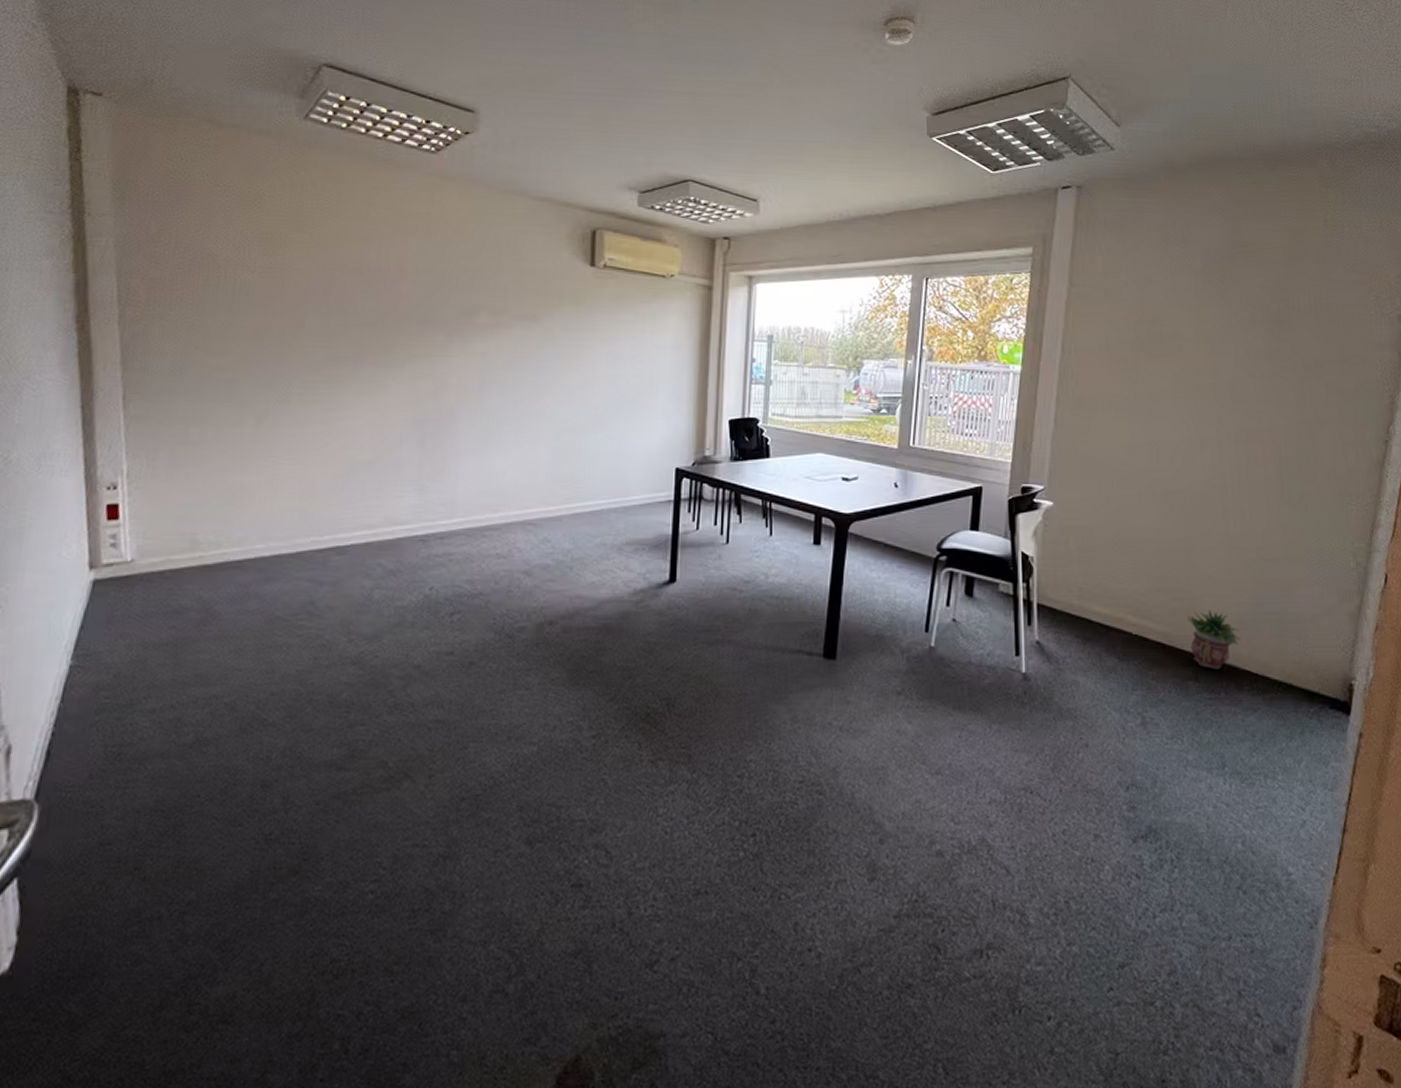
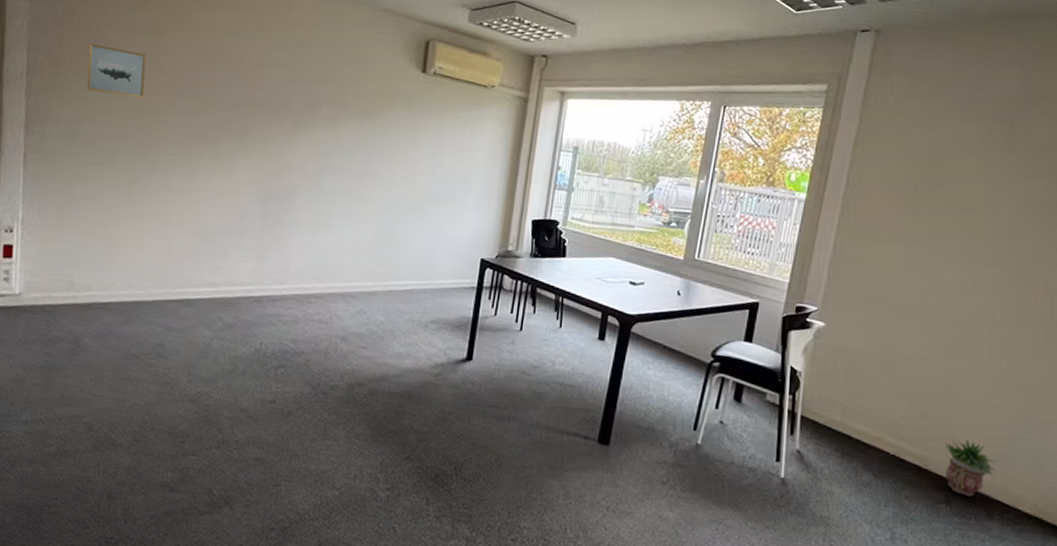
wall art: none [192,261,266,319] -> present [86,44,146,98]

